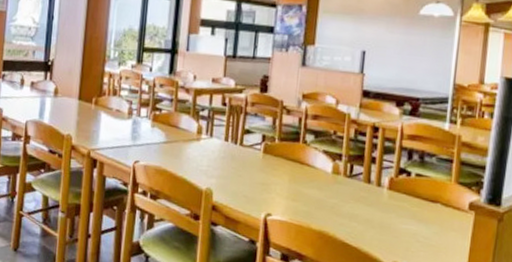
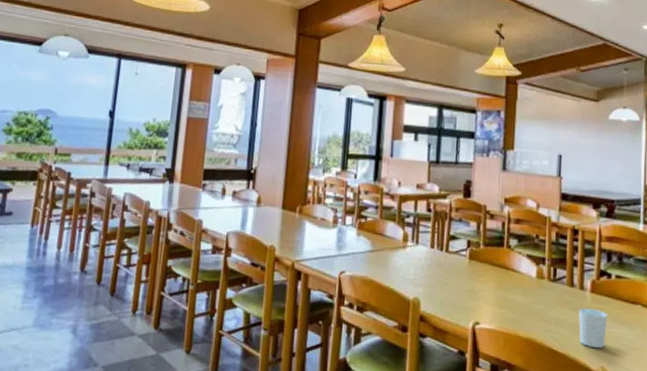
cup: none [373,204,404,244] -> present [579,307,607,349]

